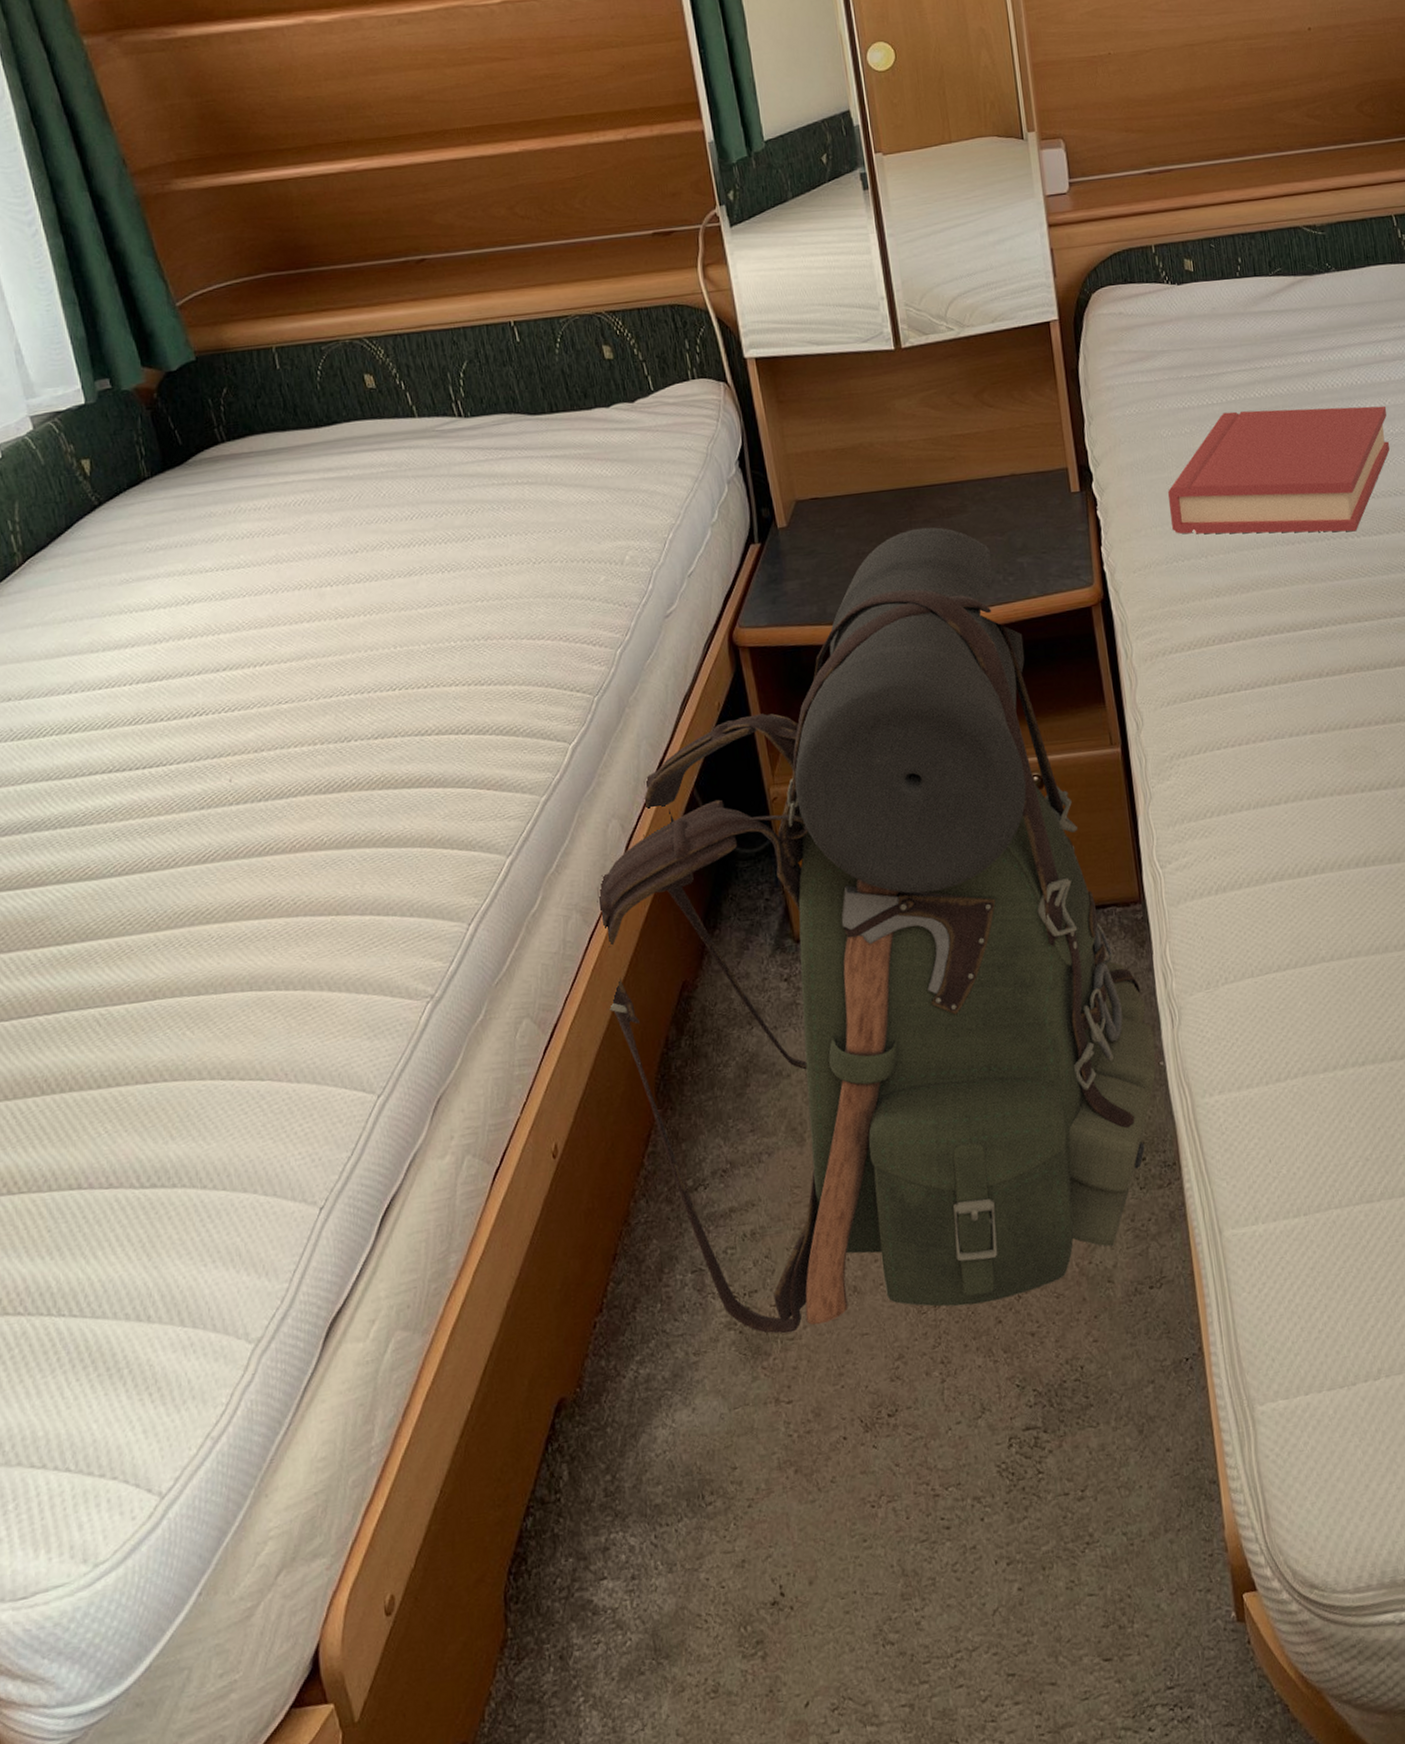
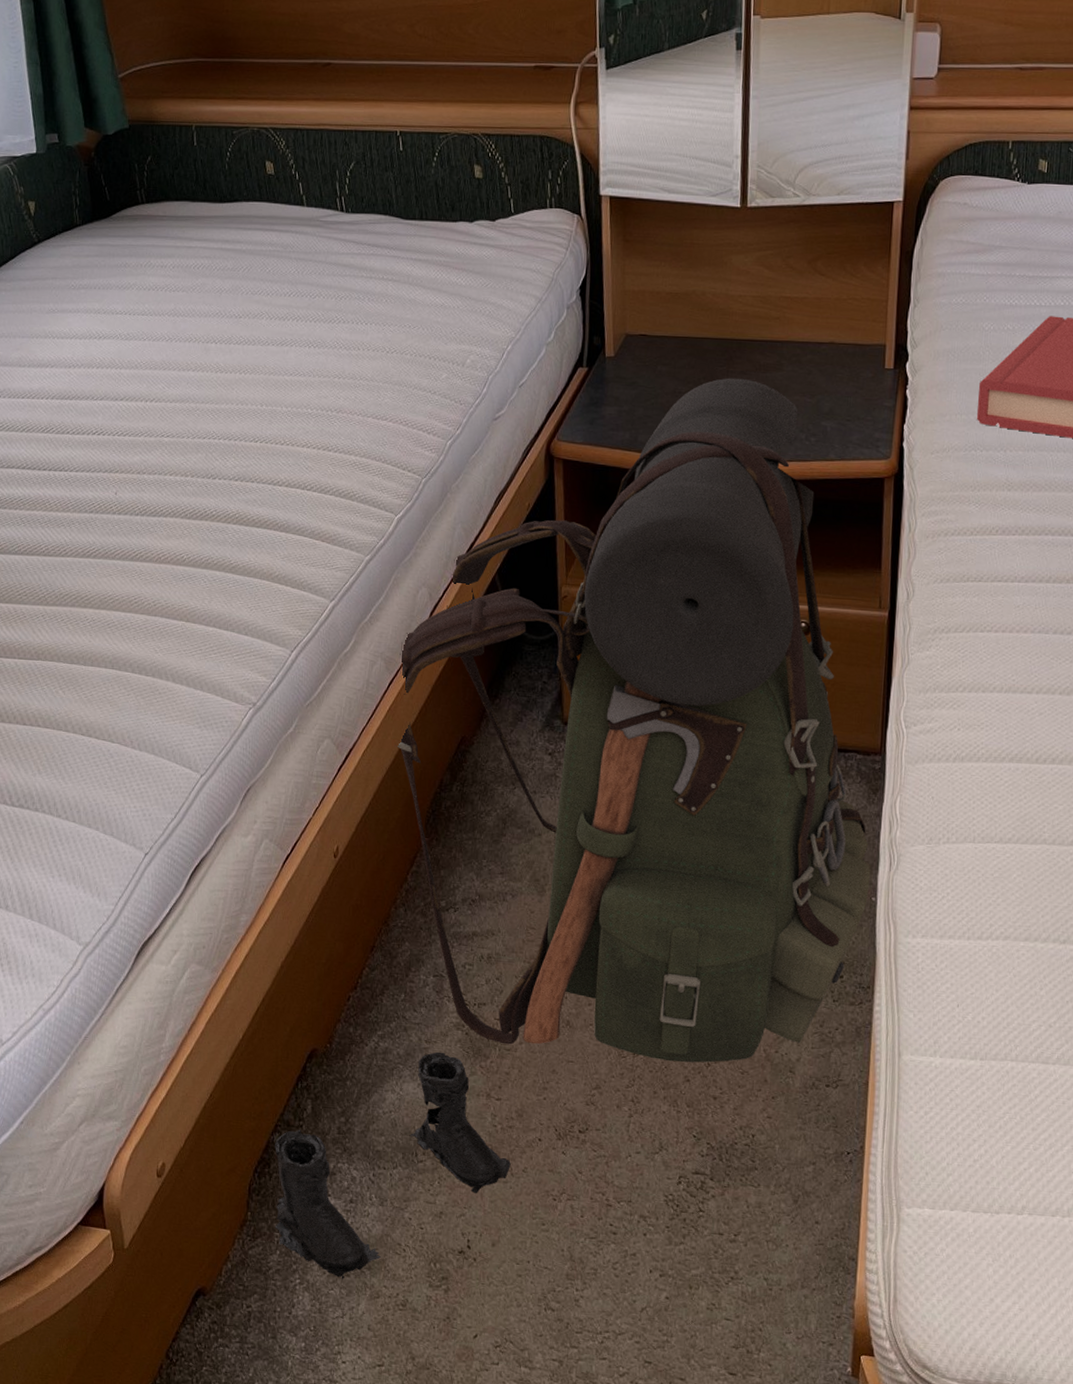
boots: none [529,1361,816,1681] -> present [275,1052,511,1279]

